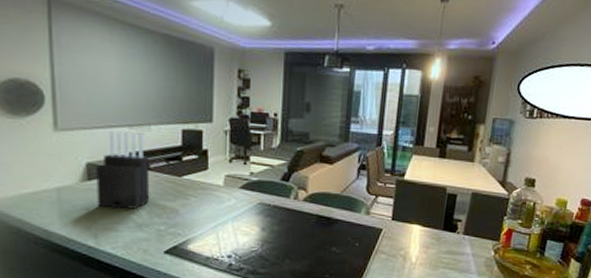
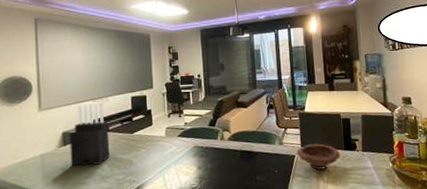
bowl: none [384,218,437,249] -> present [296,143,341,170]

